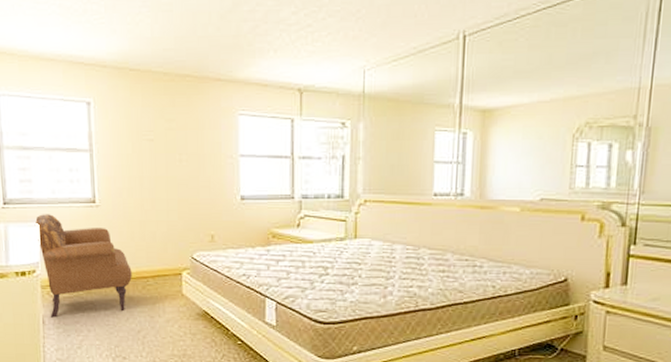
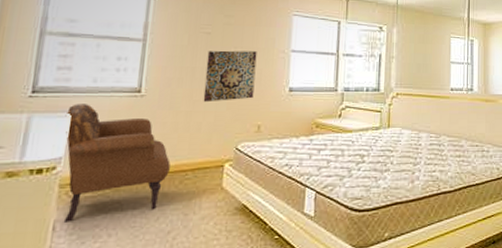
wall art: none [153,157,204,212] -> present [203,50,257,102]

